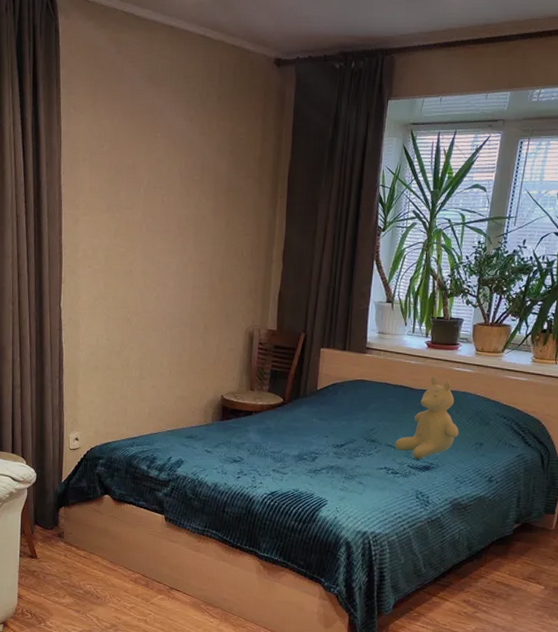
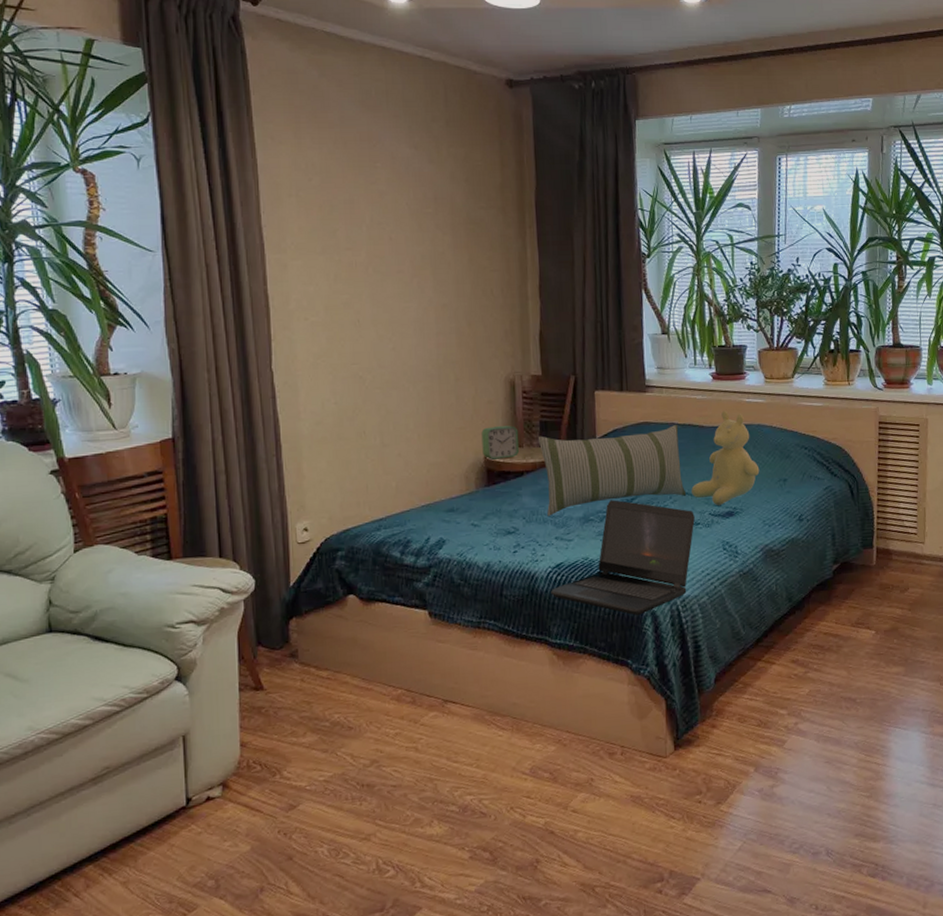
alarm clock: none [220,371,252,399] -> present [481,426,520,460]
laptop computer: none [264,444,395,544] -> present [551,500,695,616]
pillow: none [268,382,391,451] -> present [539,424,687,516]

